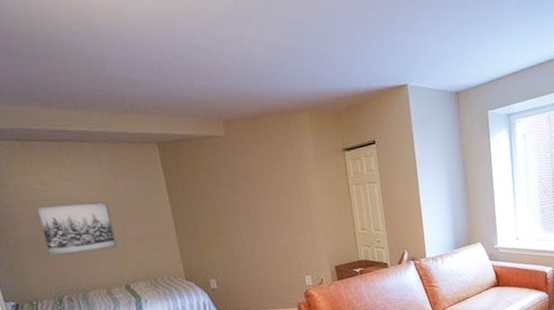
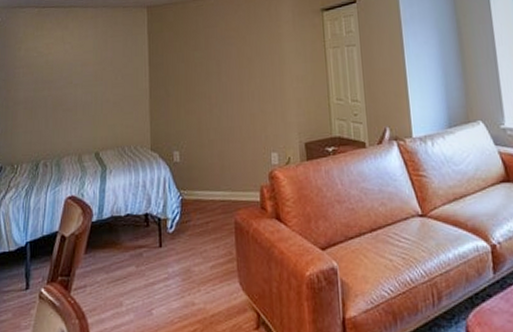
wall art: present [36,202,118,256] -> none [36,64,96,118]

